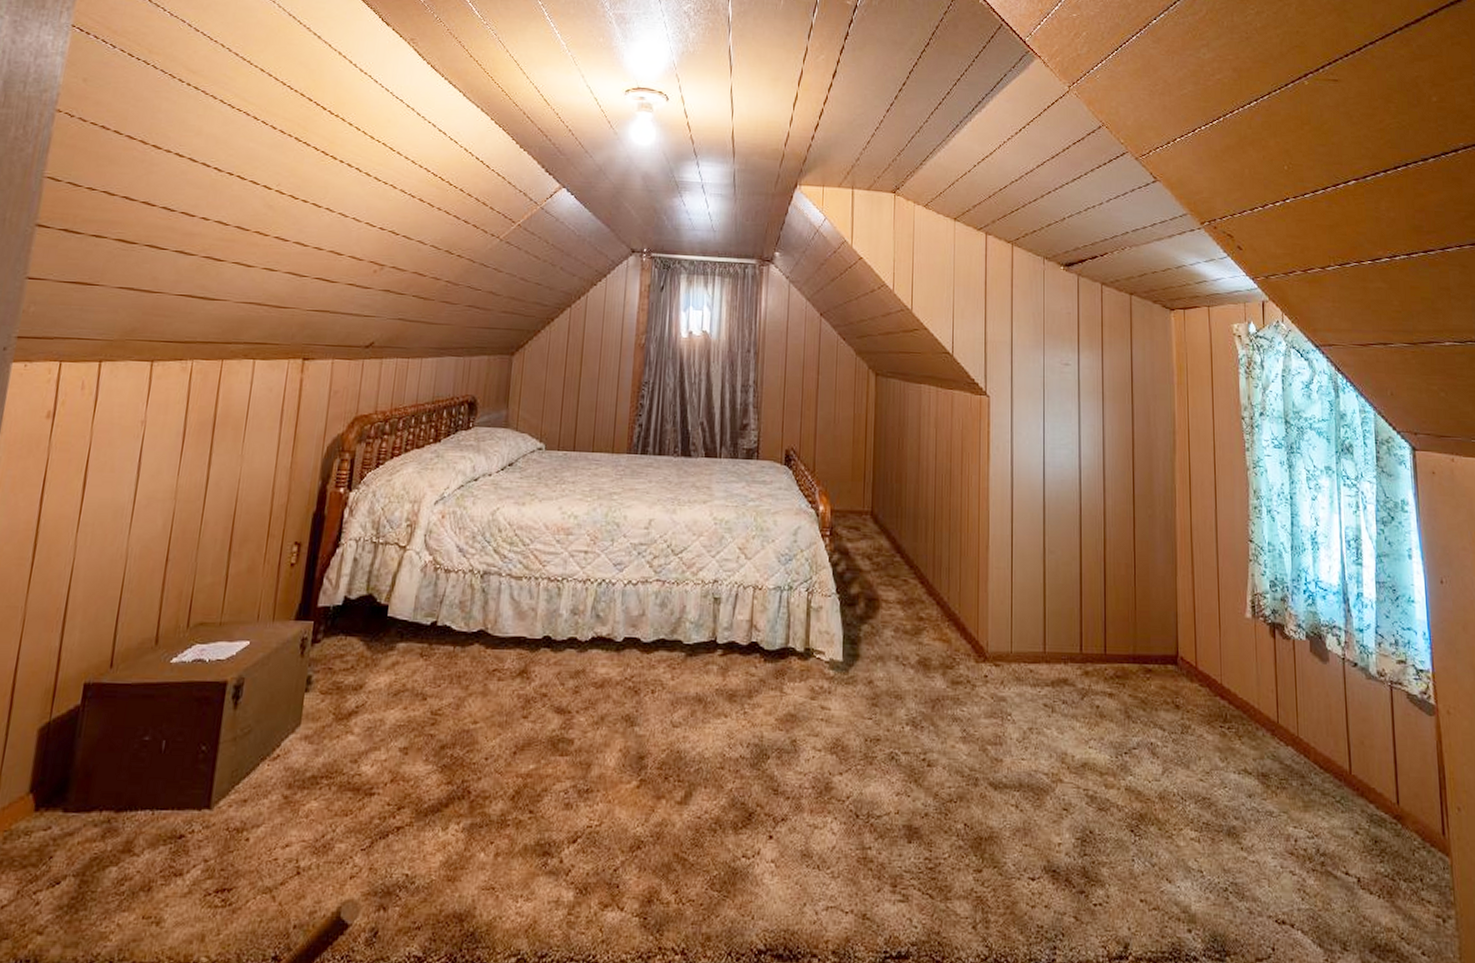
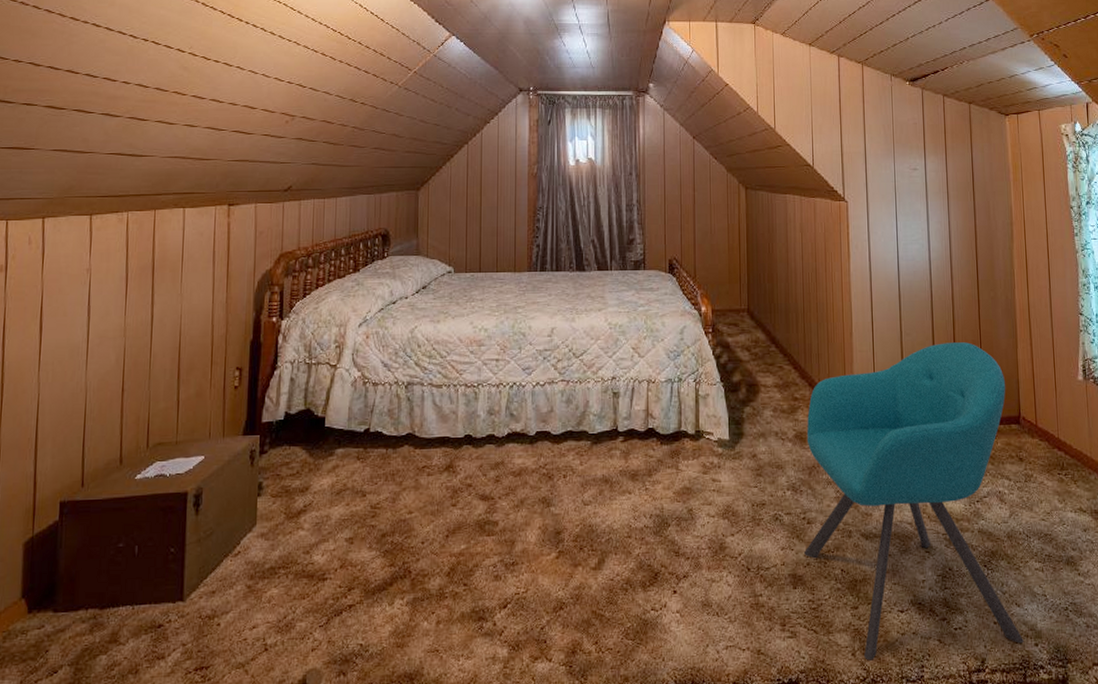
chair: none [922,564,1175,936] -> present [804,342,1024,661]

